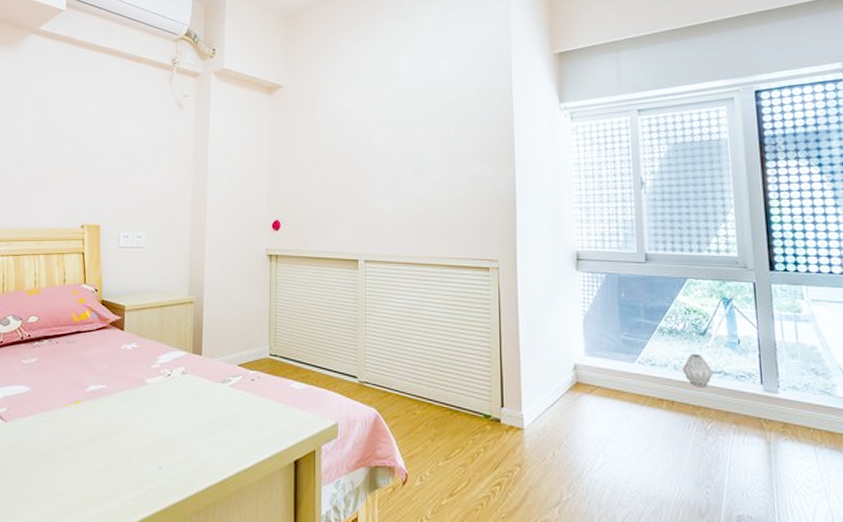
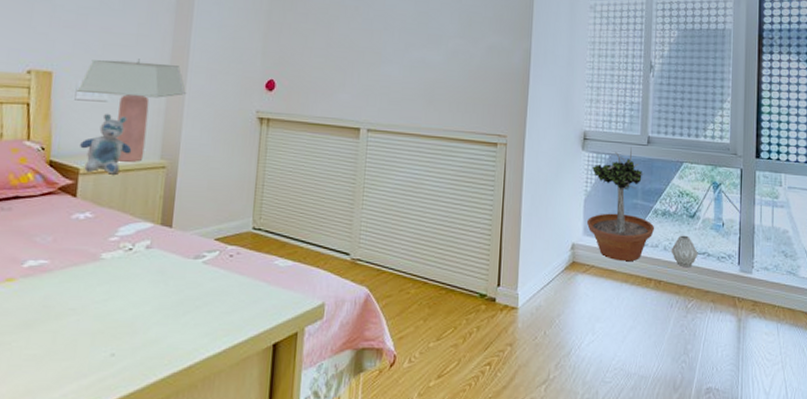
table lamp: none [120,209,206,299] -> present [77,59,186,162]
polar bear: none [125,257,165,310] -> present [80,113,132,175]
potted tree: none [587,265,662,382] -> present [586,146,655,262]

